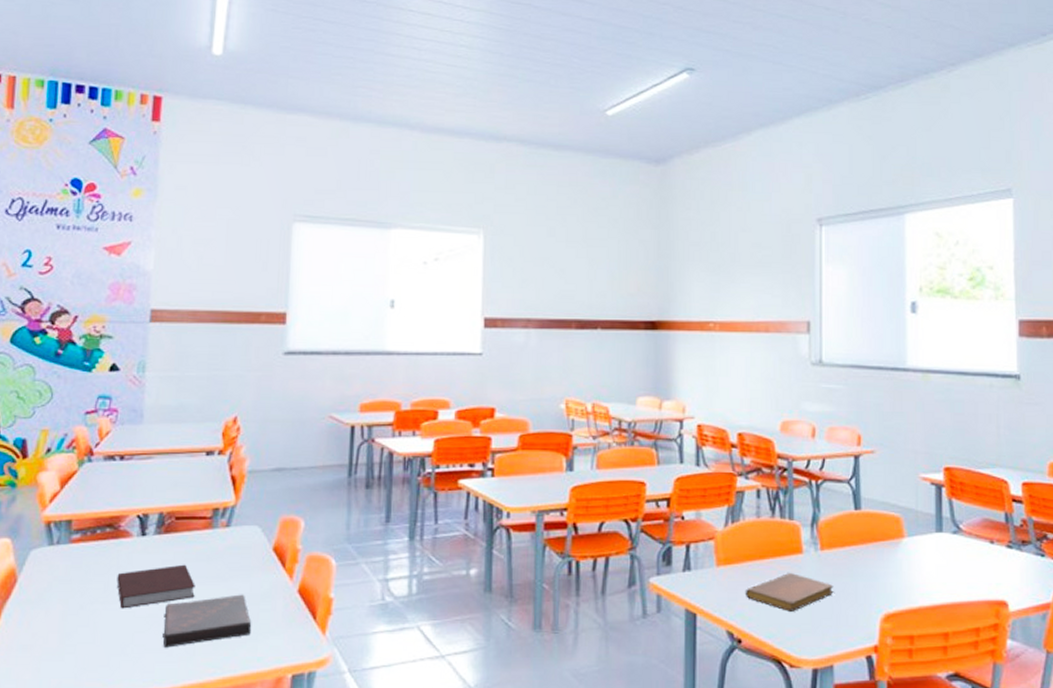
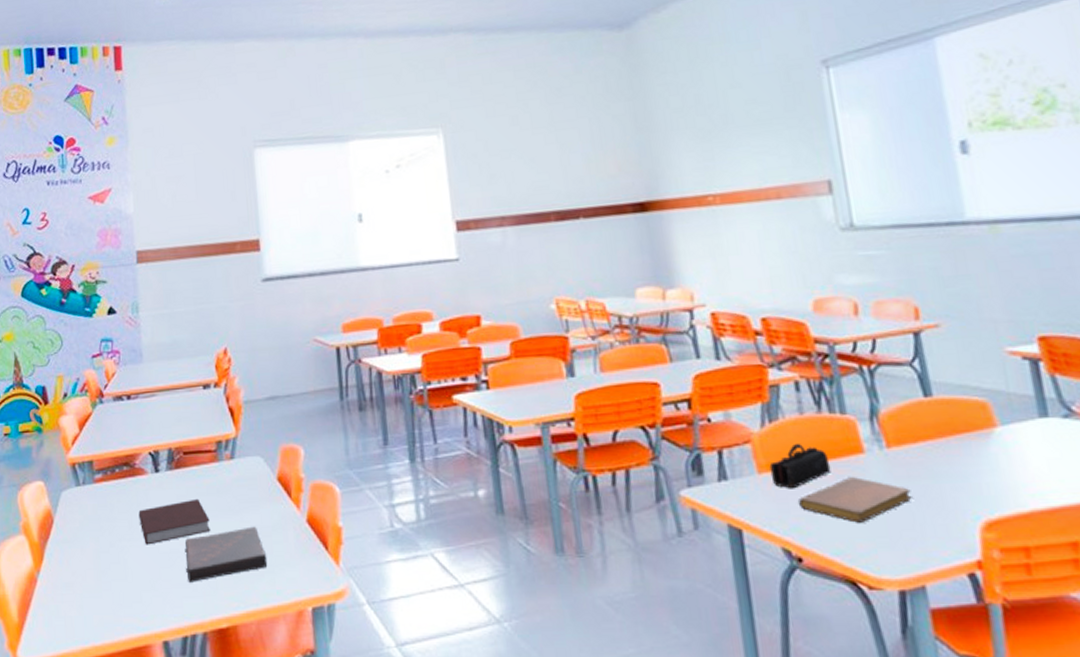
pencil case: none [726,542,775,581] -> present [769,443,832,489]

